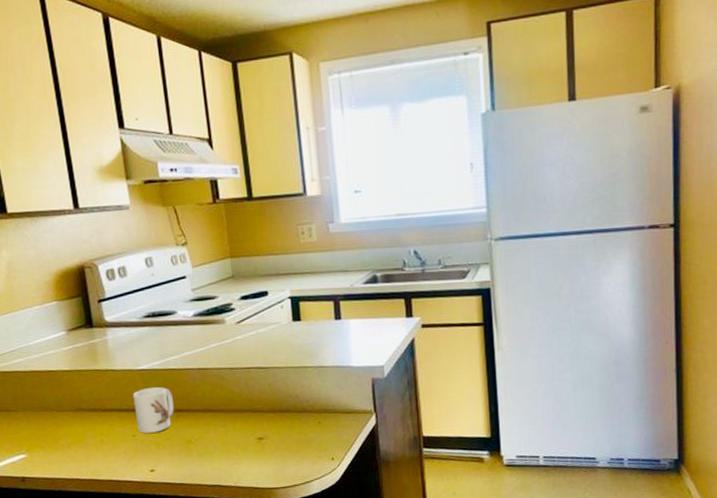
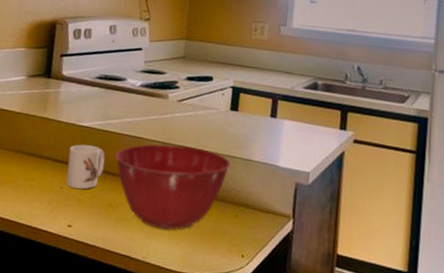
mixing bowl: none [183,366,304,452] -> present [115,143,231,230]

